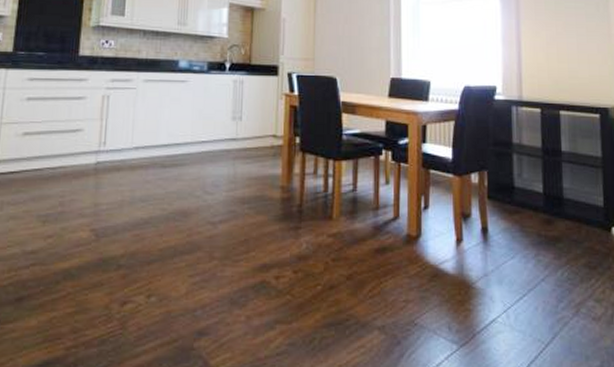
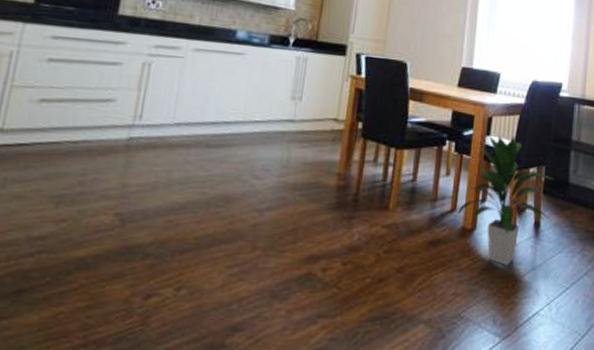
indoor plant: none [399,141,498,272] -> present [456,135,554,265]

